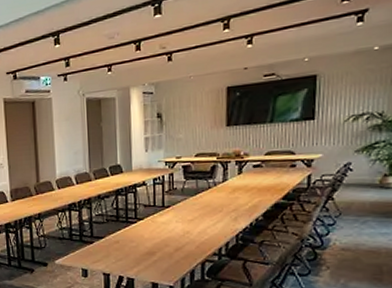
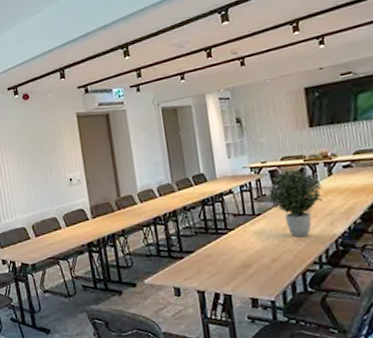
potted plant: none [180,166,232,230] -> present [268,169,323,238]

